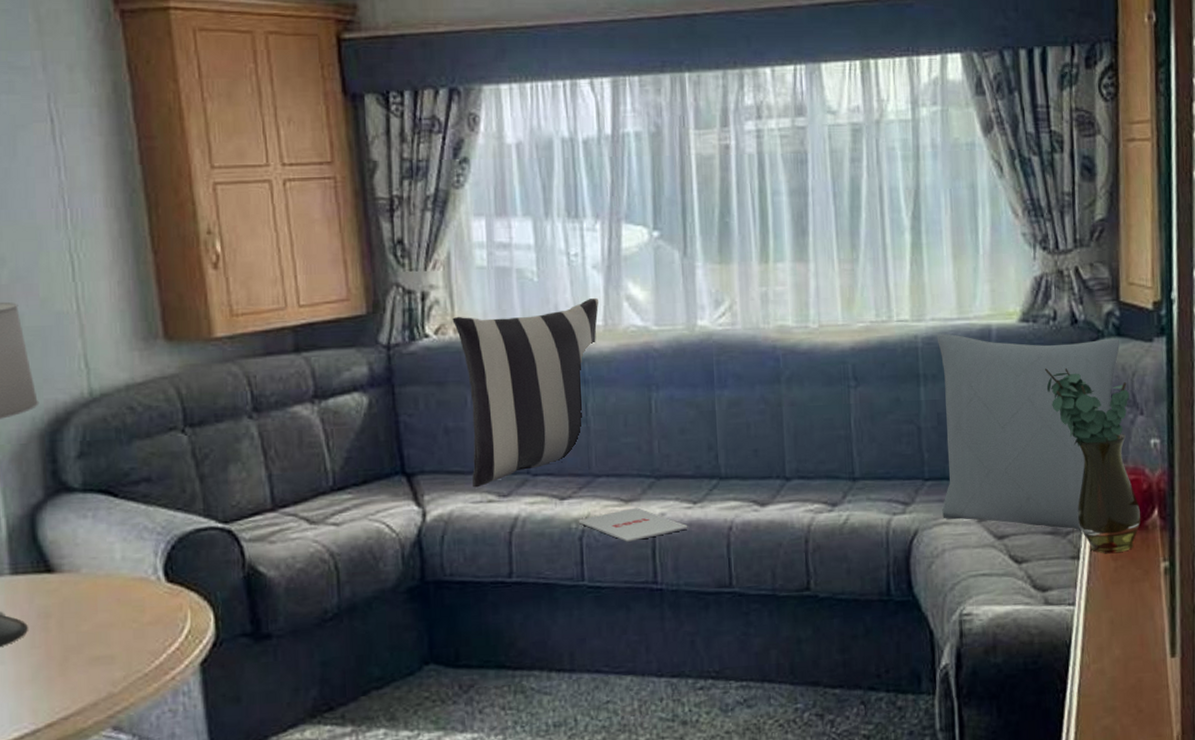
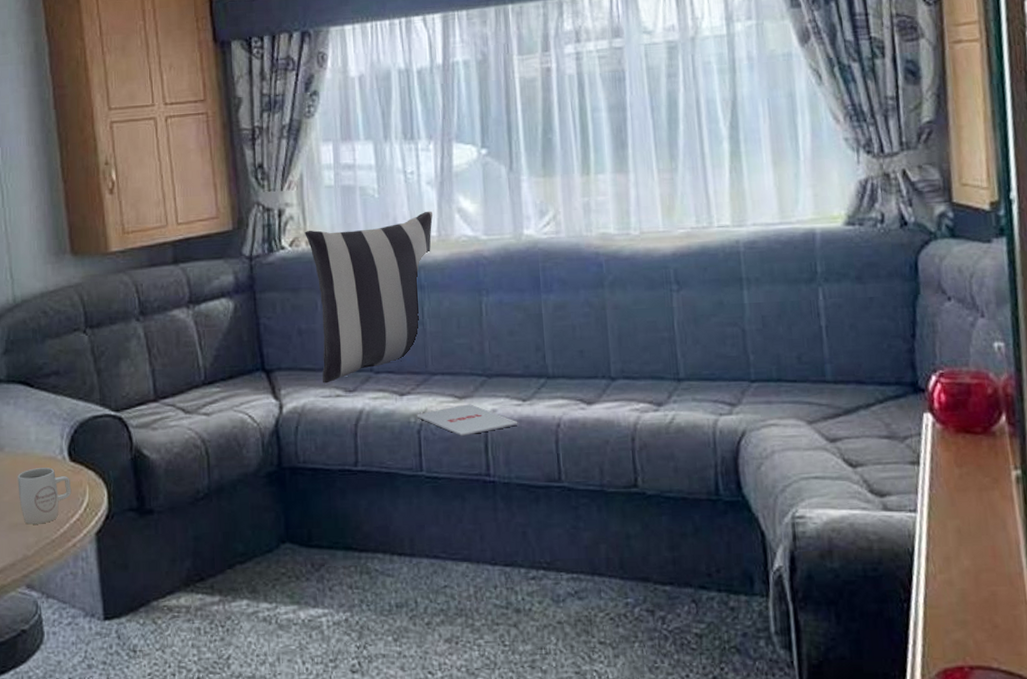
mug: none [99,590,169,657] -> present [18,467,72,525]
pillow: present [937,333,1120,530] -> none [759,238,955,435]
vase: present [1044,368,1141,553] -> none [873,271,987,459]

